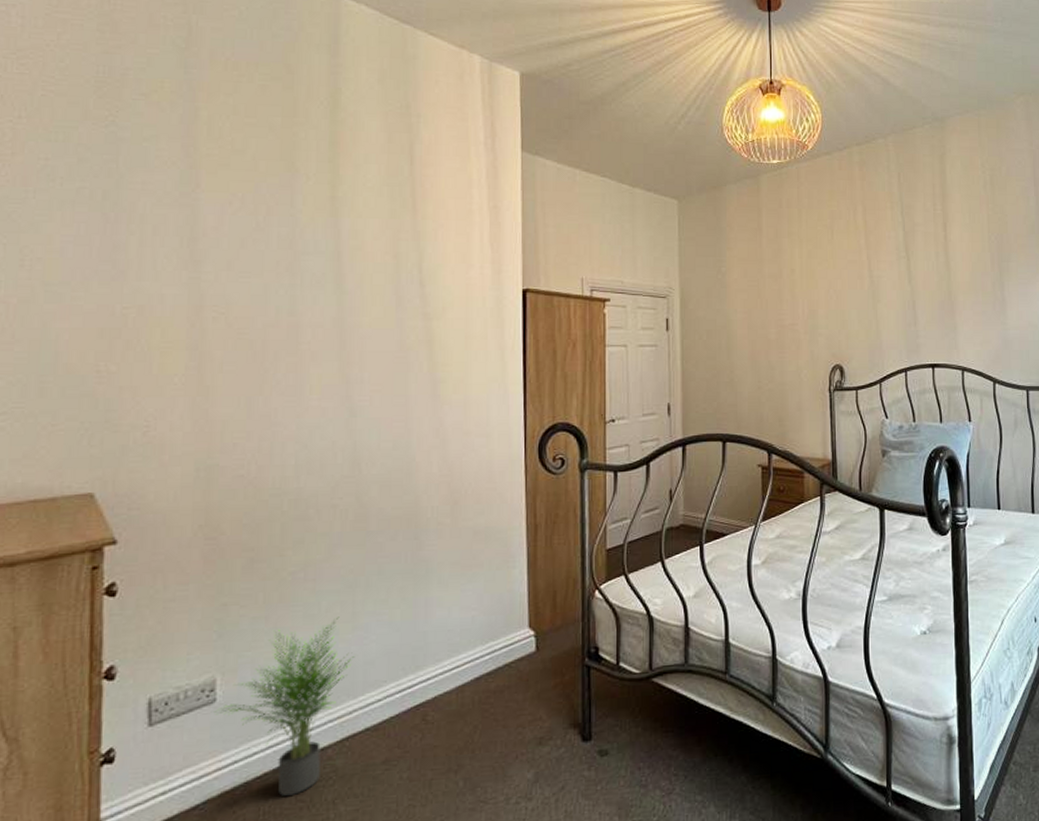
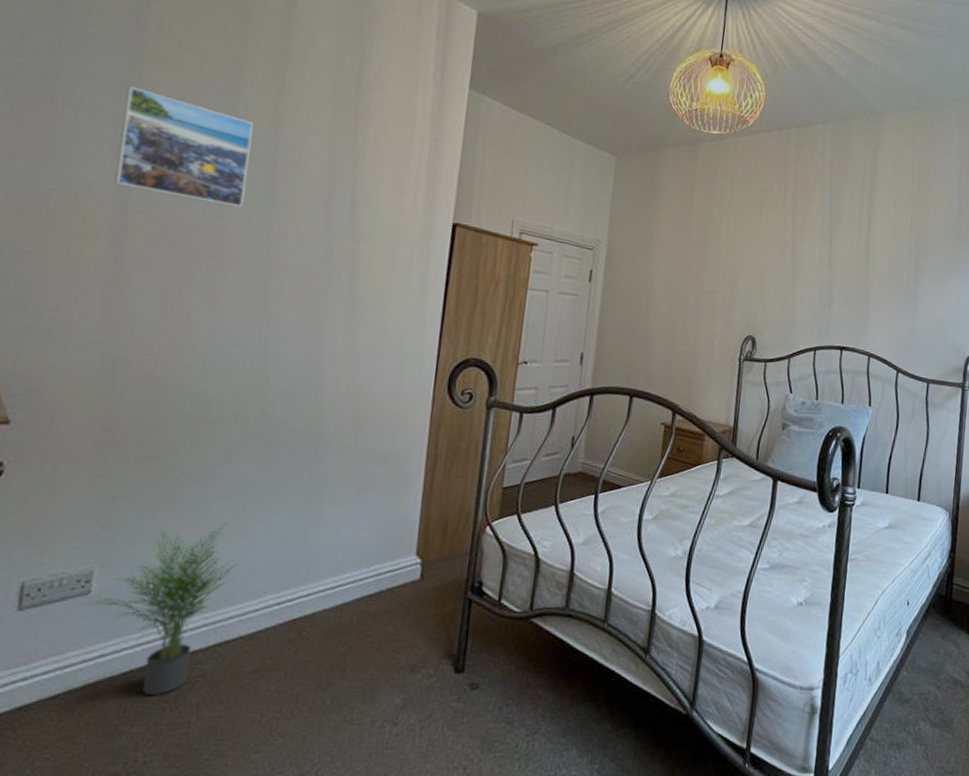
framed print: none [186,195,314,302] -> present [114,86,254,208]

